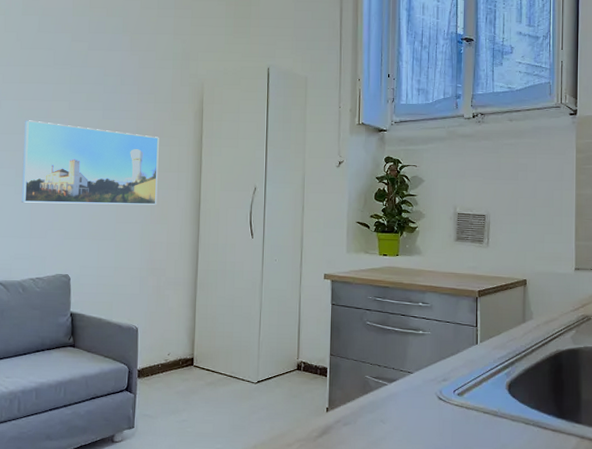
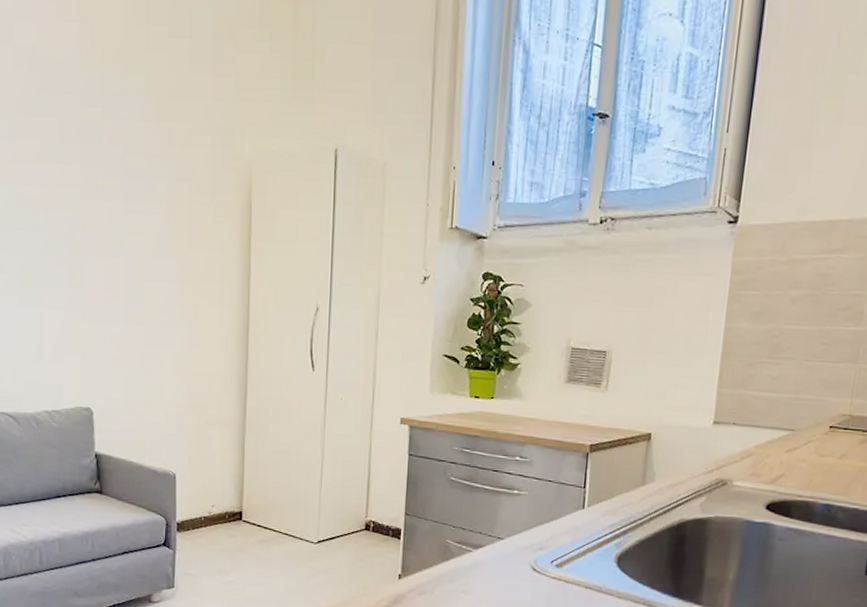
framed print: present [21,120,159,205] -> none [27,211,197,325]

